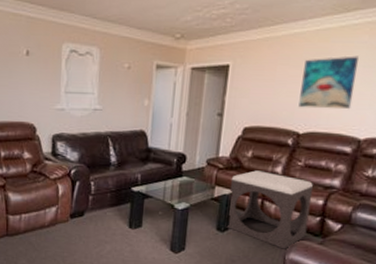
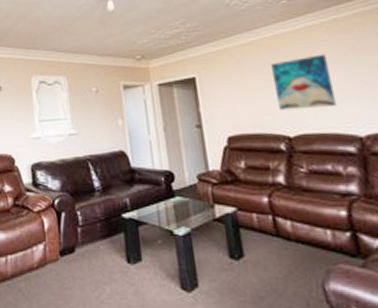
footstool: present [226,170,314,249] -> none [229,182,341,277]

